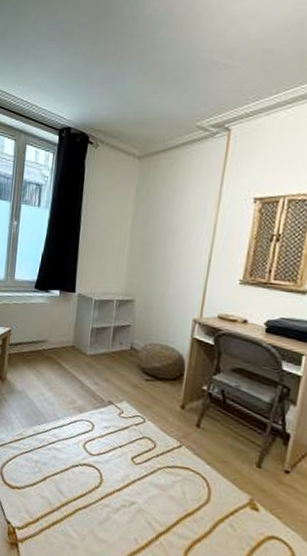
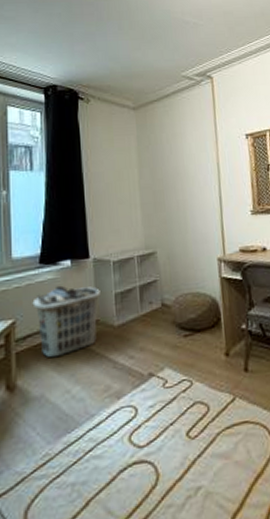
clothes hamper: none [25,309,80,367] -> present [32,285,101,359]

